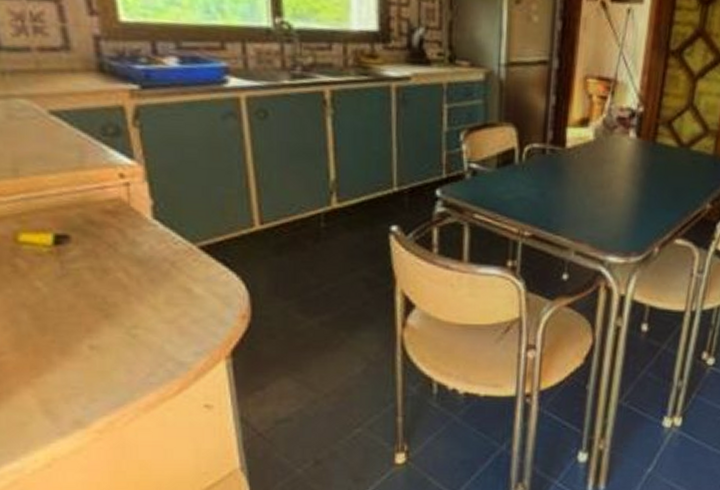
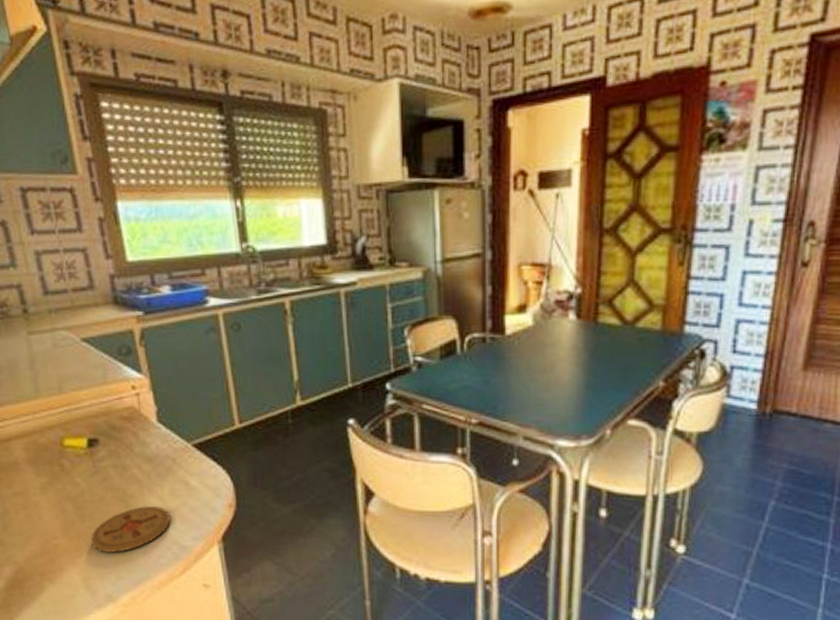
coaster: none [54,315,166,372] -> present [91,505,171,554]

